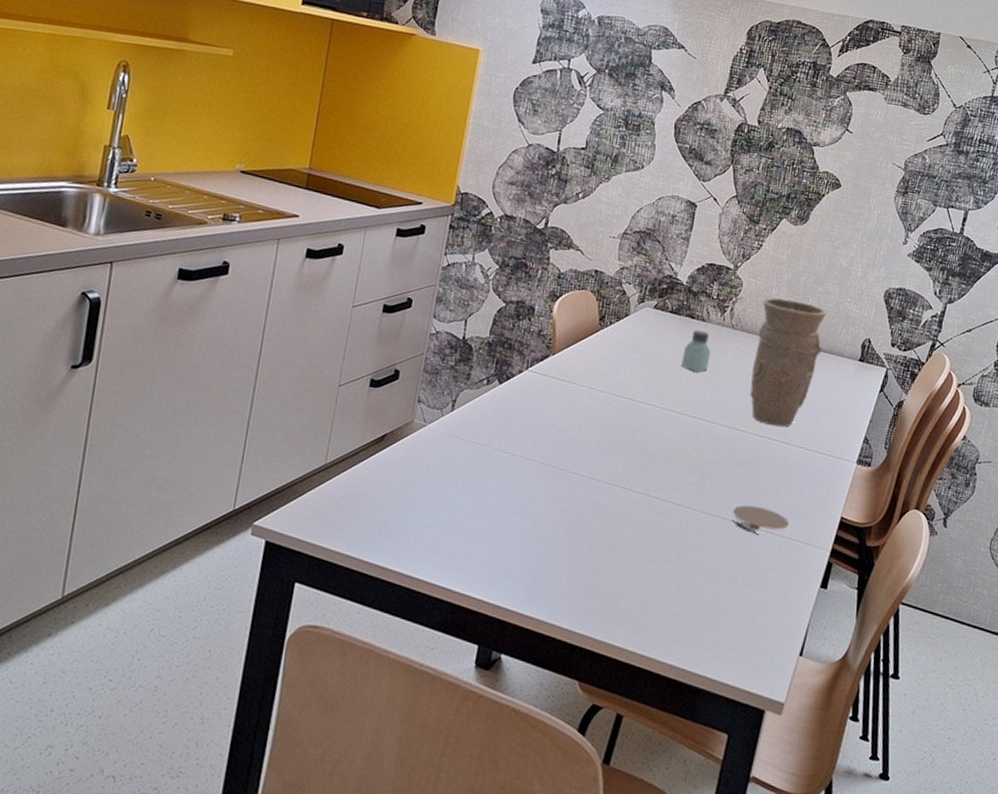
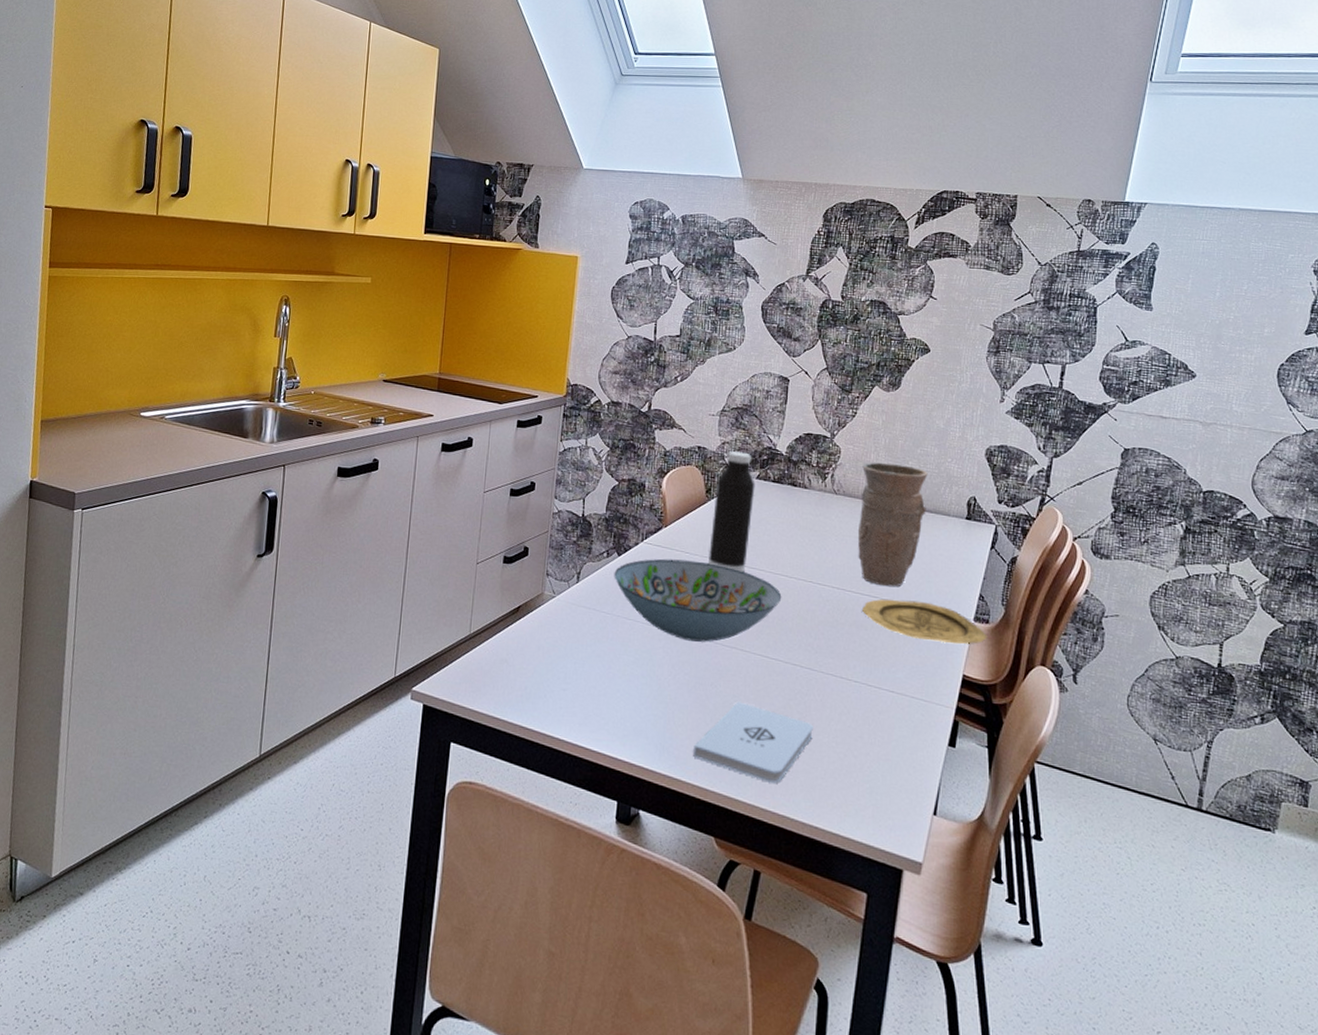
decorative bowl: none [492,388,670,479] -> present [614,558,782,642]
notepad: none [563,541,690,626] -> present [693,701,813,784]
water bottle: none [596,277,652,406] -> present [709,451,756,572]
saltshaker: present [681,329,711,373] -> none [788,497,816,538]
coaster: present [732,505,789,534] -> none [852,664,910,693]
plate: none [749,438,868,487] -> present [862,598,987,645]

